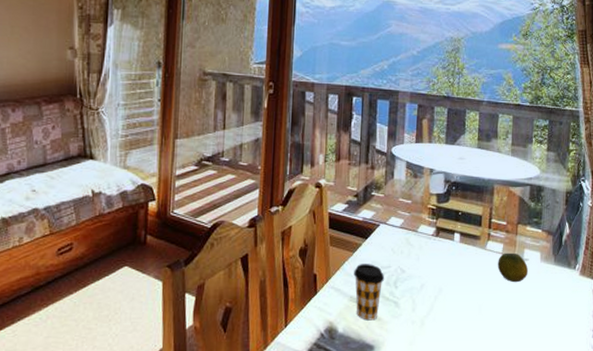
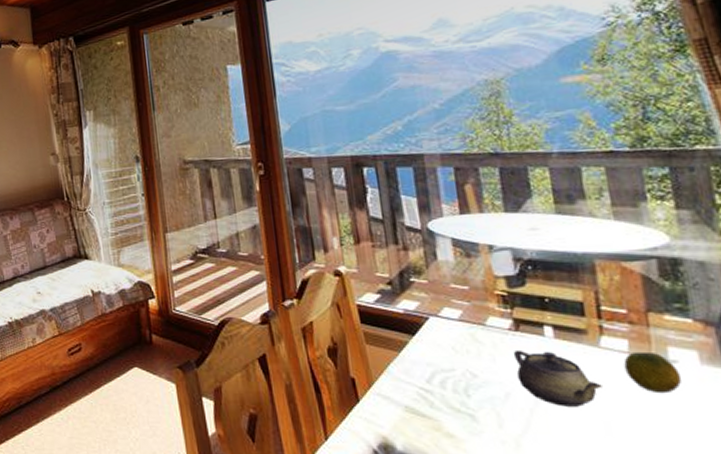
coffee cup: present [354,264,385,321] -> none [404,366,450,437]
teapot: none [431,251,482,294] -> present [513,349,602,407]

